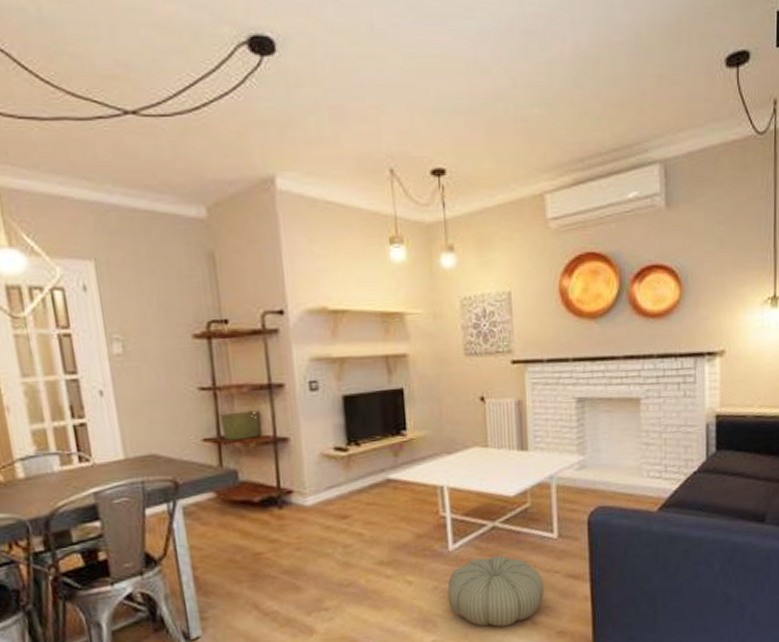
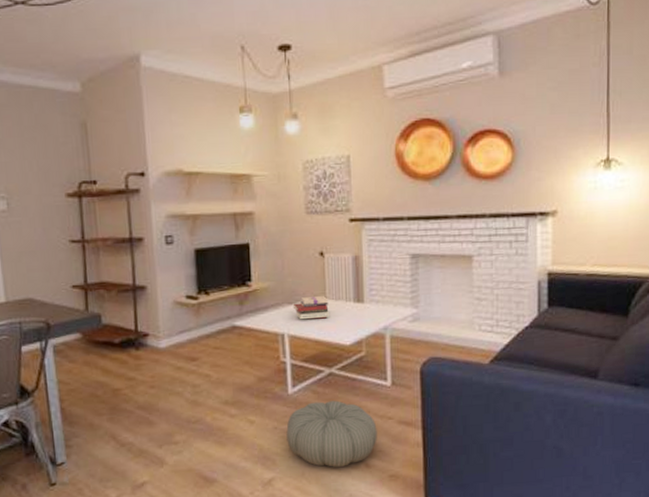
basket: present [219,410,261,440] -> none [86,261,122,287]
books: none [452,444,493,471] -> present [293,296,330,320]

